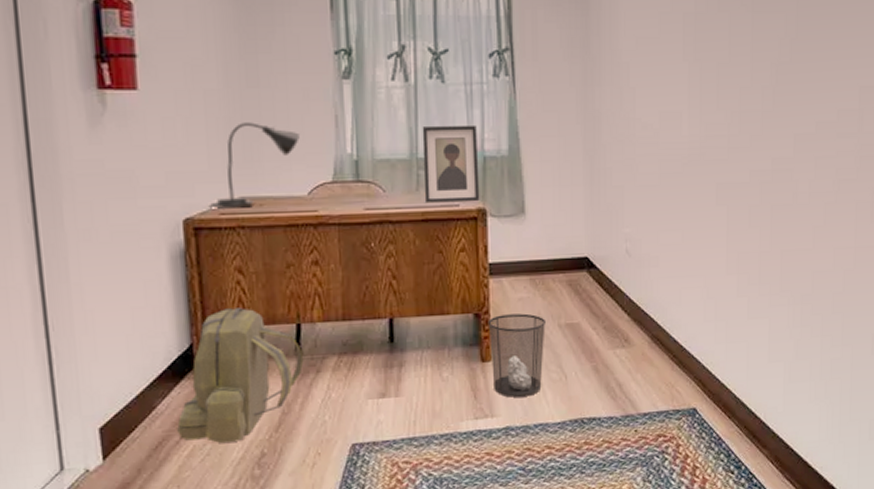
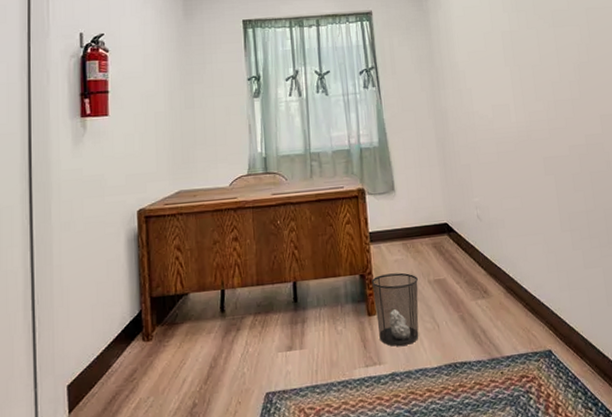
backpack: present [177,308,304,443] -> none [127,278,227,396]
desk lamp: present [208,122,300,209] -> none [156,134,223,201]
picture frame: present [422,124,480,204] -> none [313,124,359,187]

